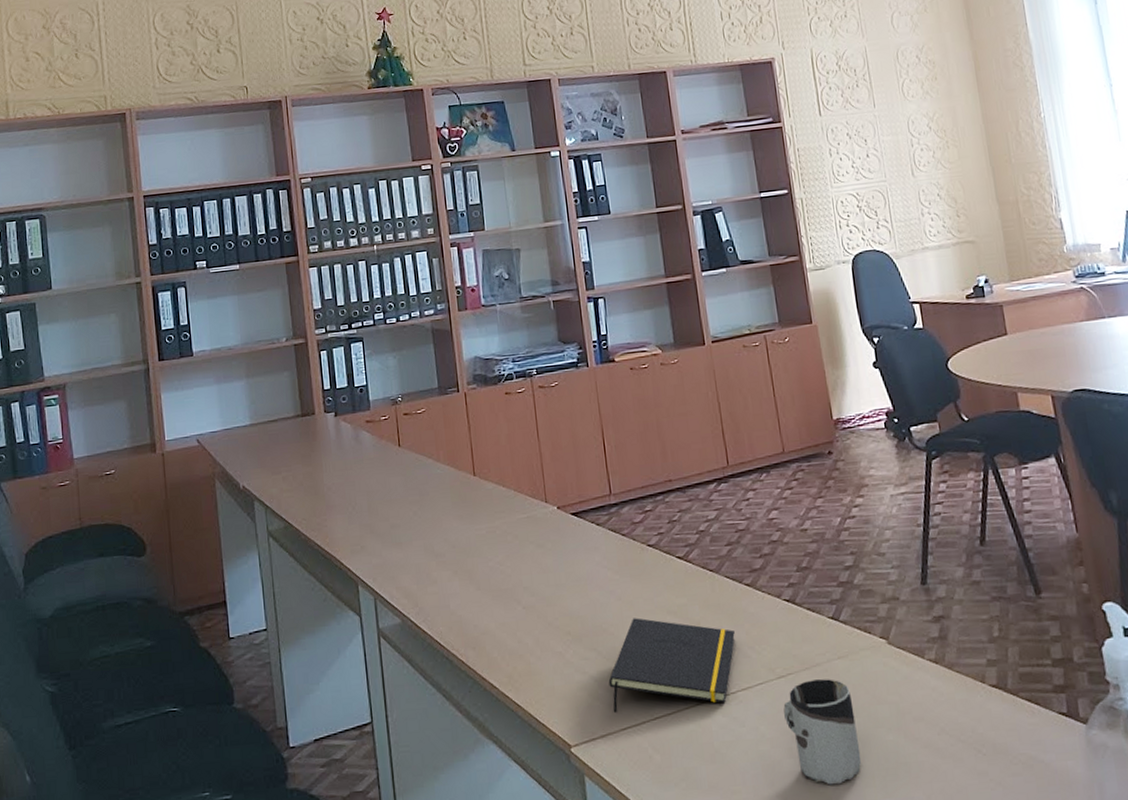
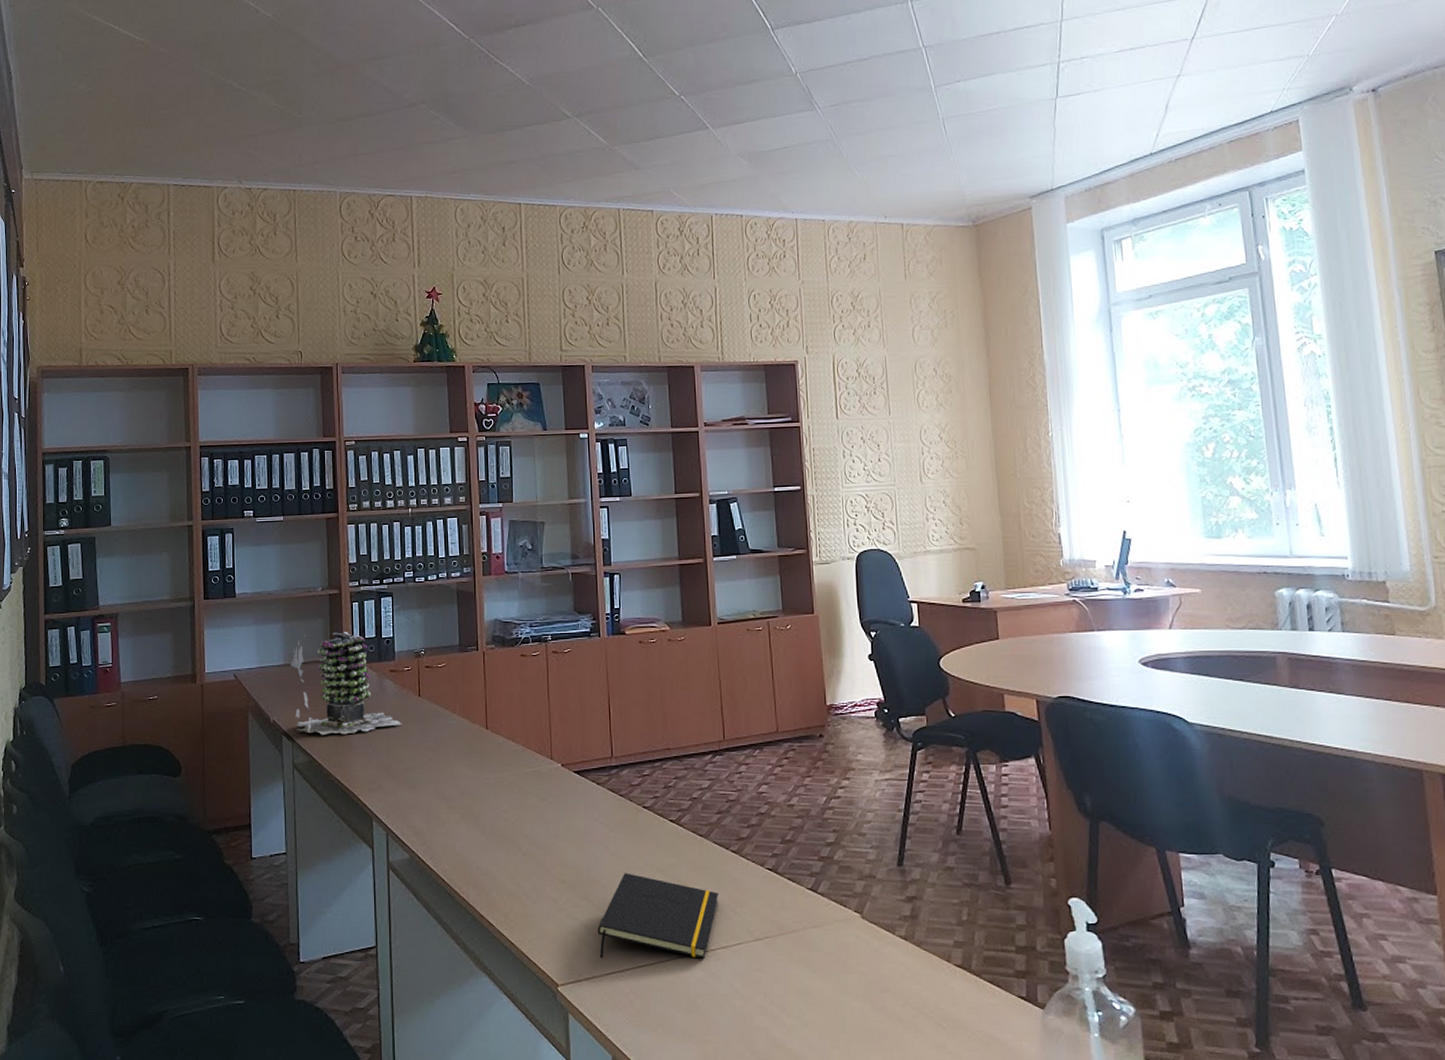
succulent plant: none [257,383,383,497] -> present [290,631,402,735]
cup: present [783,679,862,785] -> none [759,945,828,1043]

